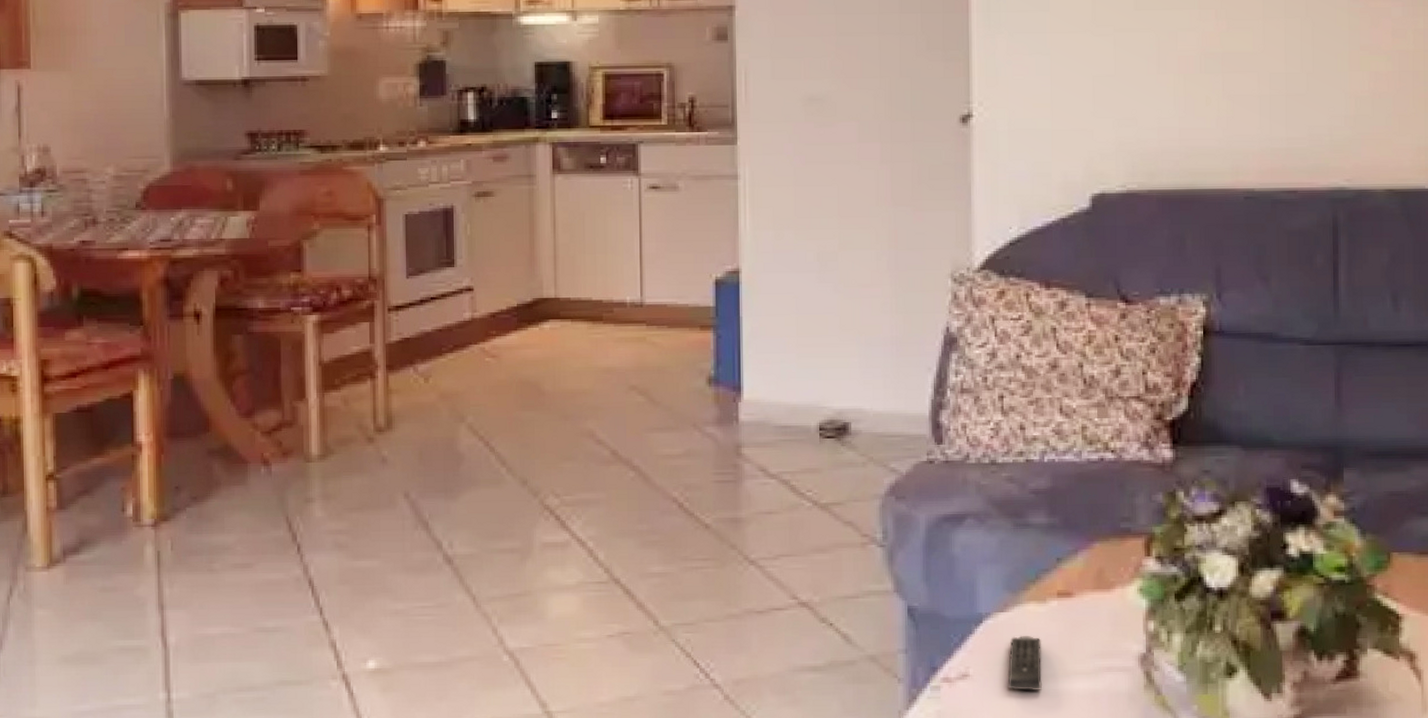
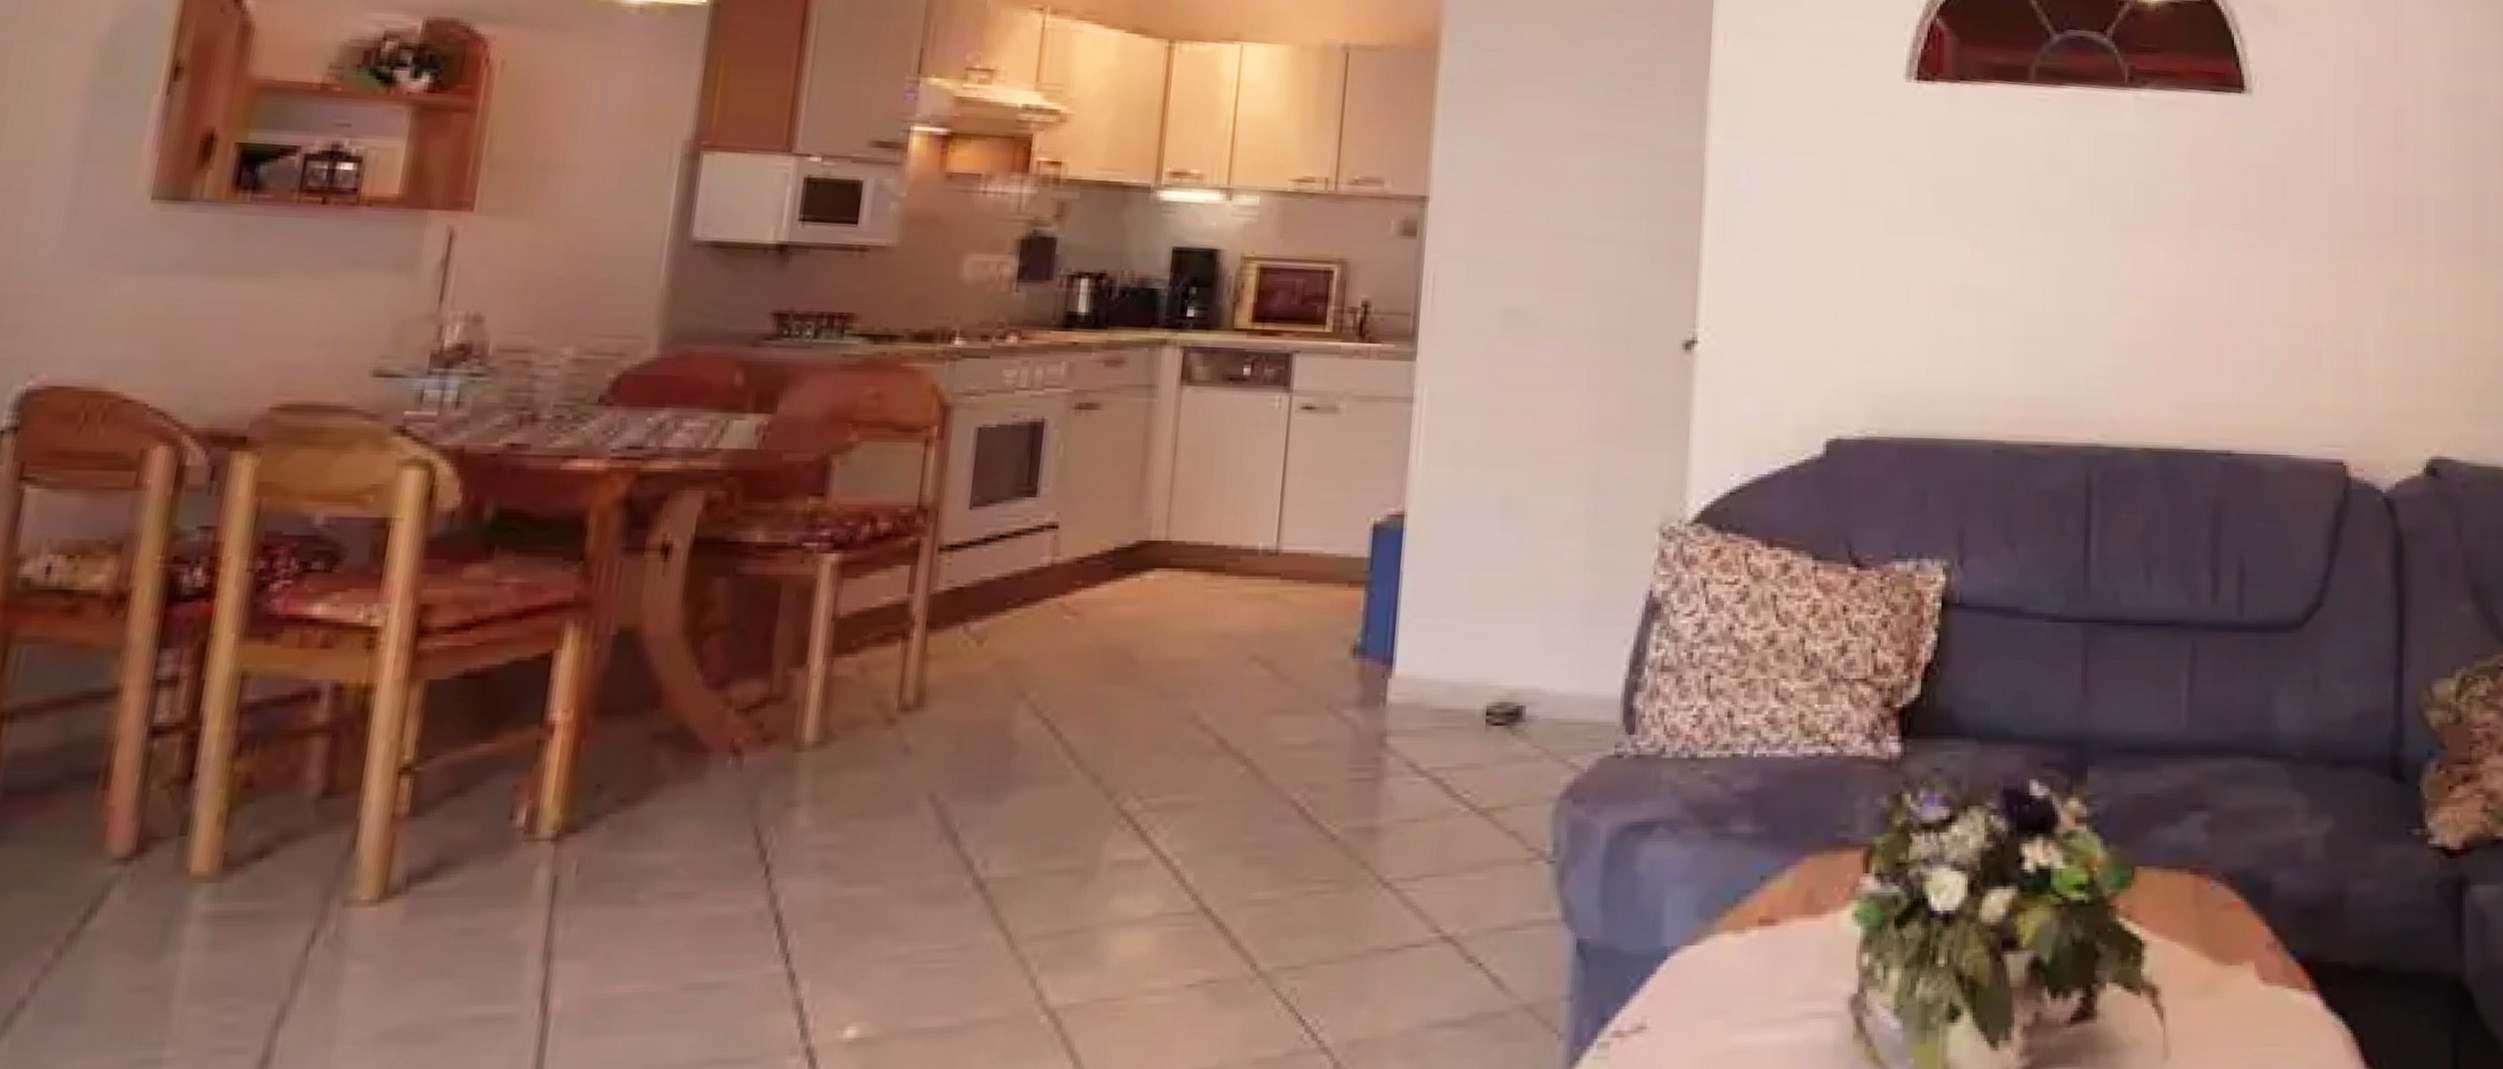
remote control: present [1007,636,1043,692] -> none [1692,975,1736,1046]

